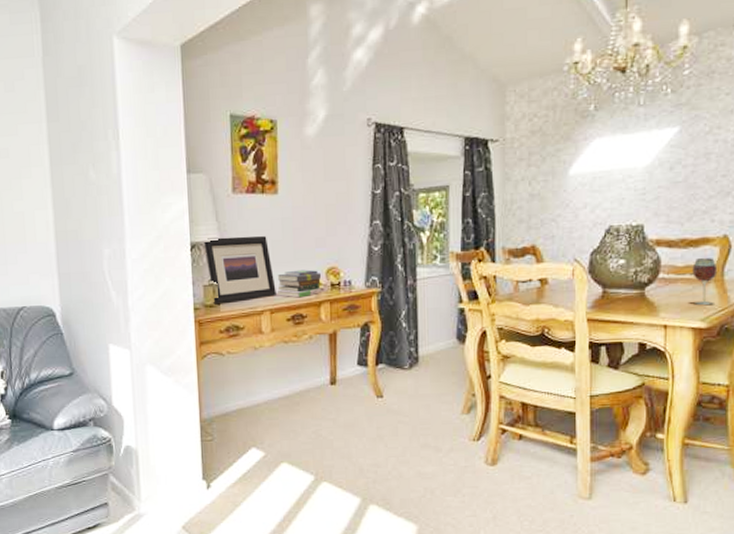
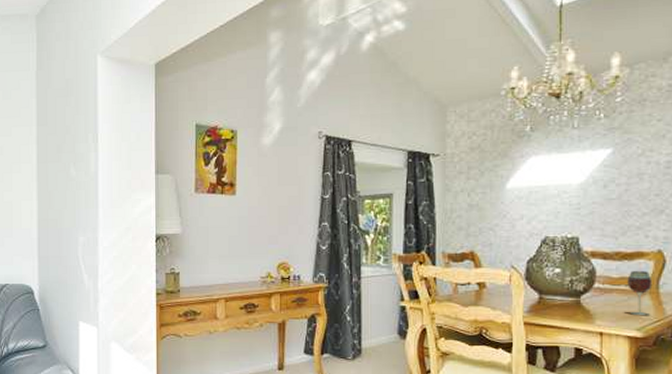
picture frame: present [204,236,276,303] -> none [167,231,231,290]
books: present [277,269,322,298] -> none [232,263,273,289]

